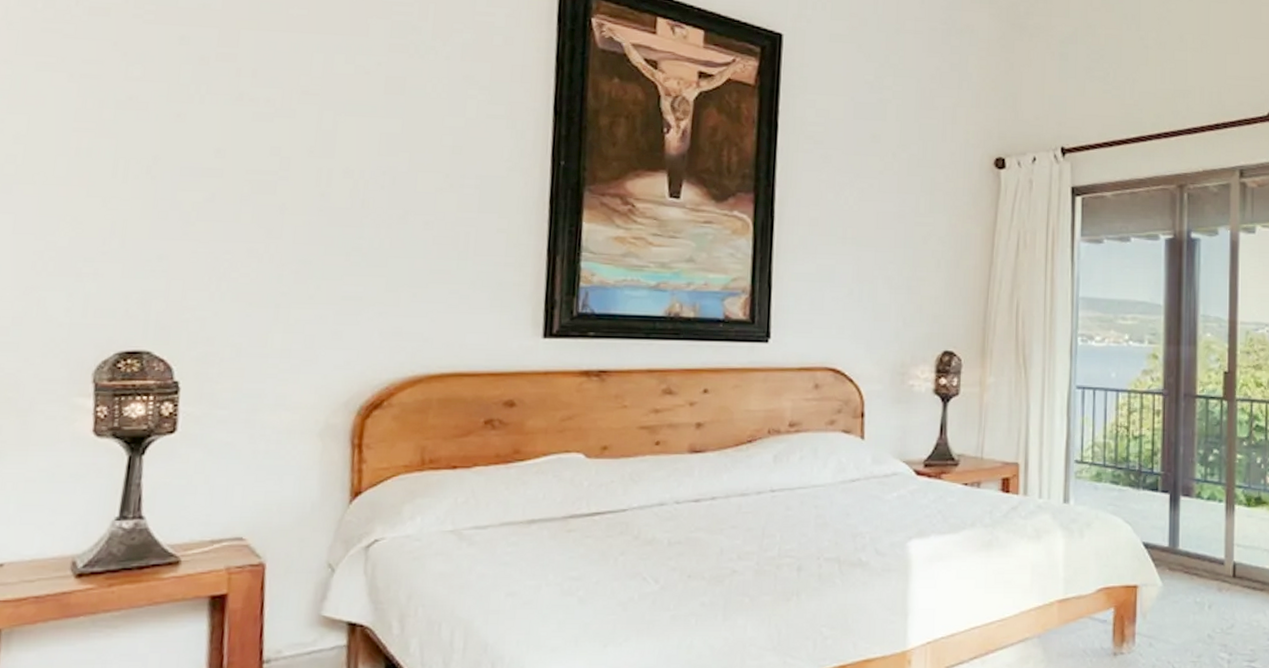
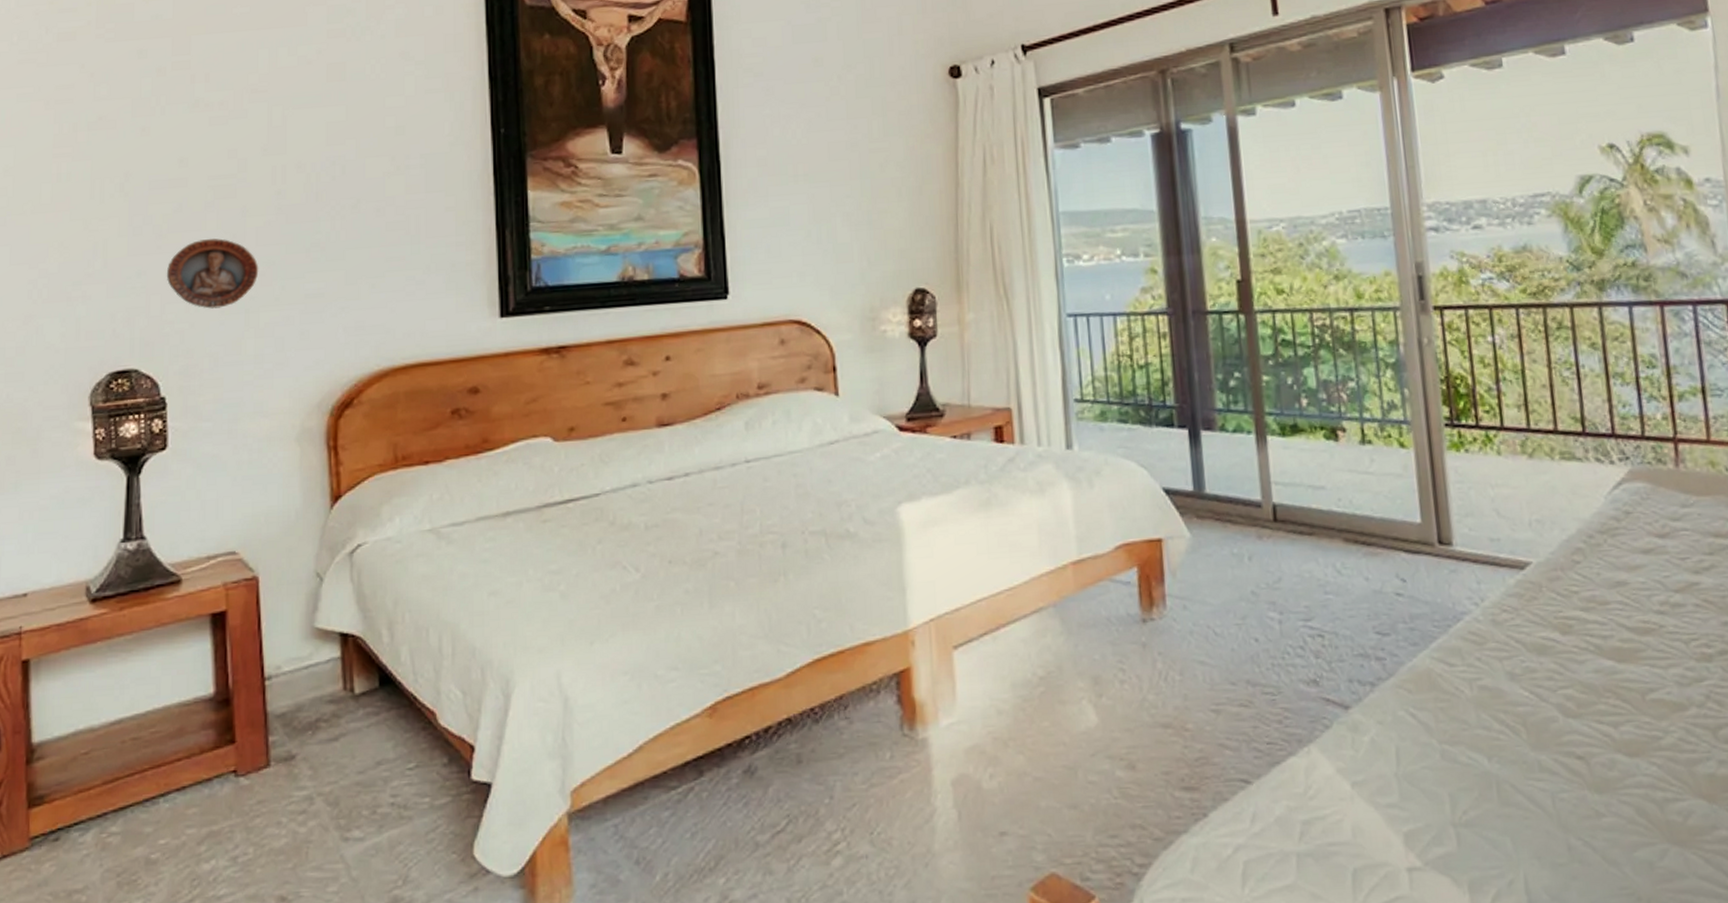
relief medallion: none [190,231,294,300] -> present [166,238,259,309]

